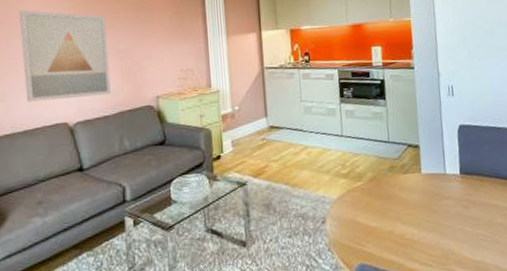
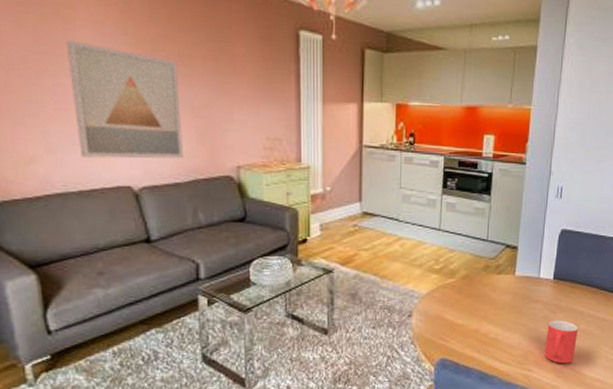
mug: none [463,215,497,262] -> present [544,320,578,364]

